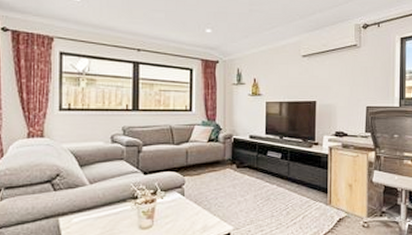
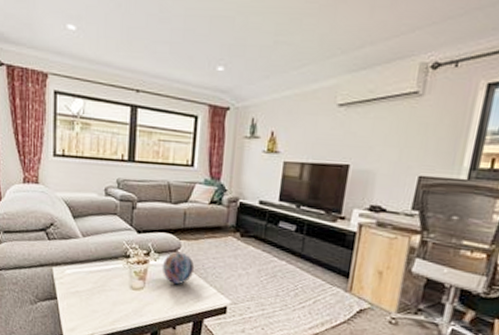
decorative orb: none [168,187,199,219] -> present [162,251,195,285]

